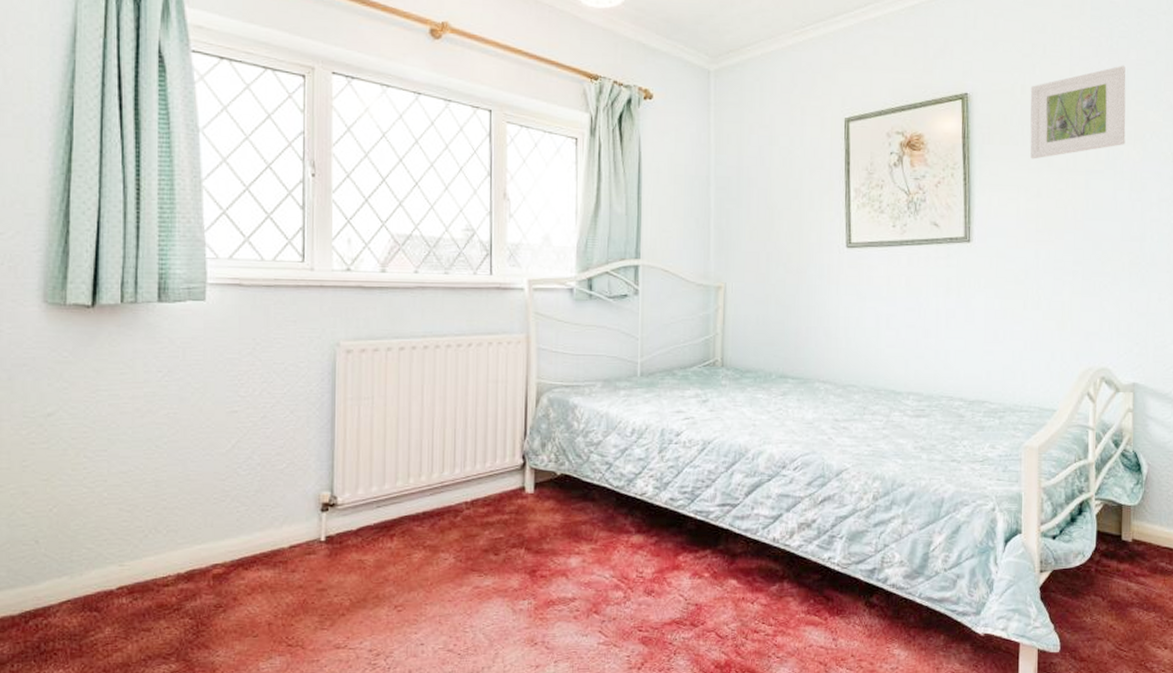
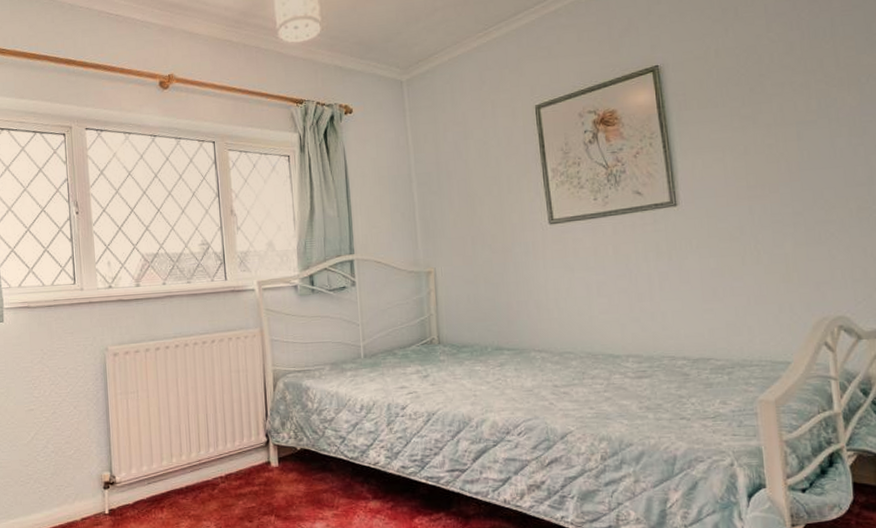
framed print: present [1030,65,1126,159] -> none [725,14,838,119]

